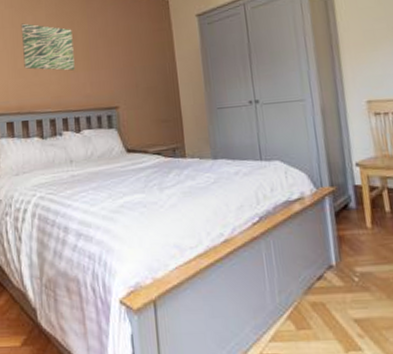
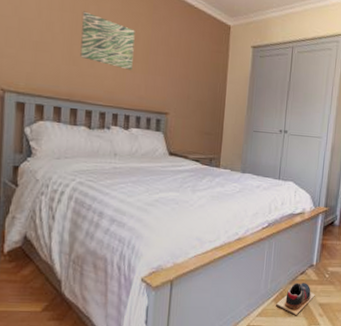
shoe: none [292,291,345,339] -> present [276,283,315,316]

